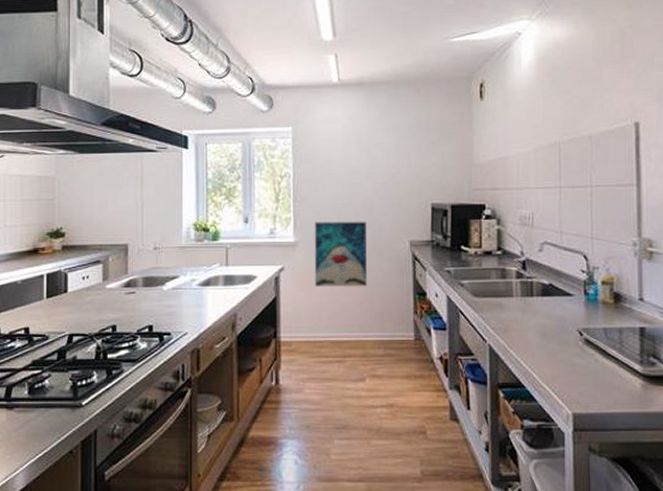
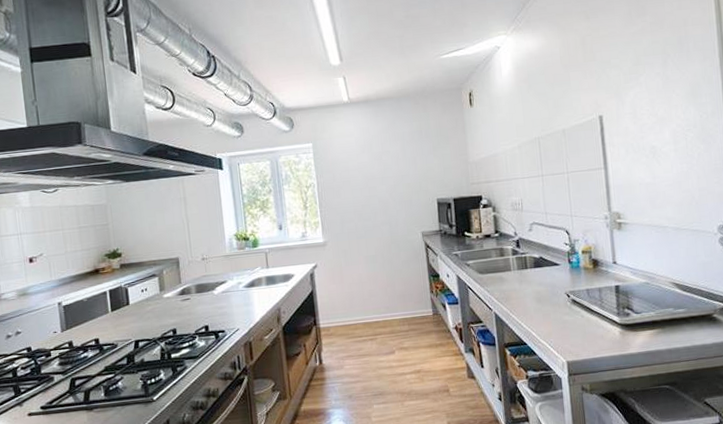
wall art: present [314,221,367,287] -> none [339,219,389,278]

